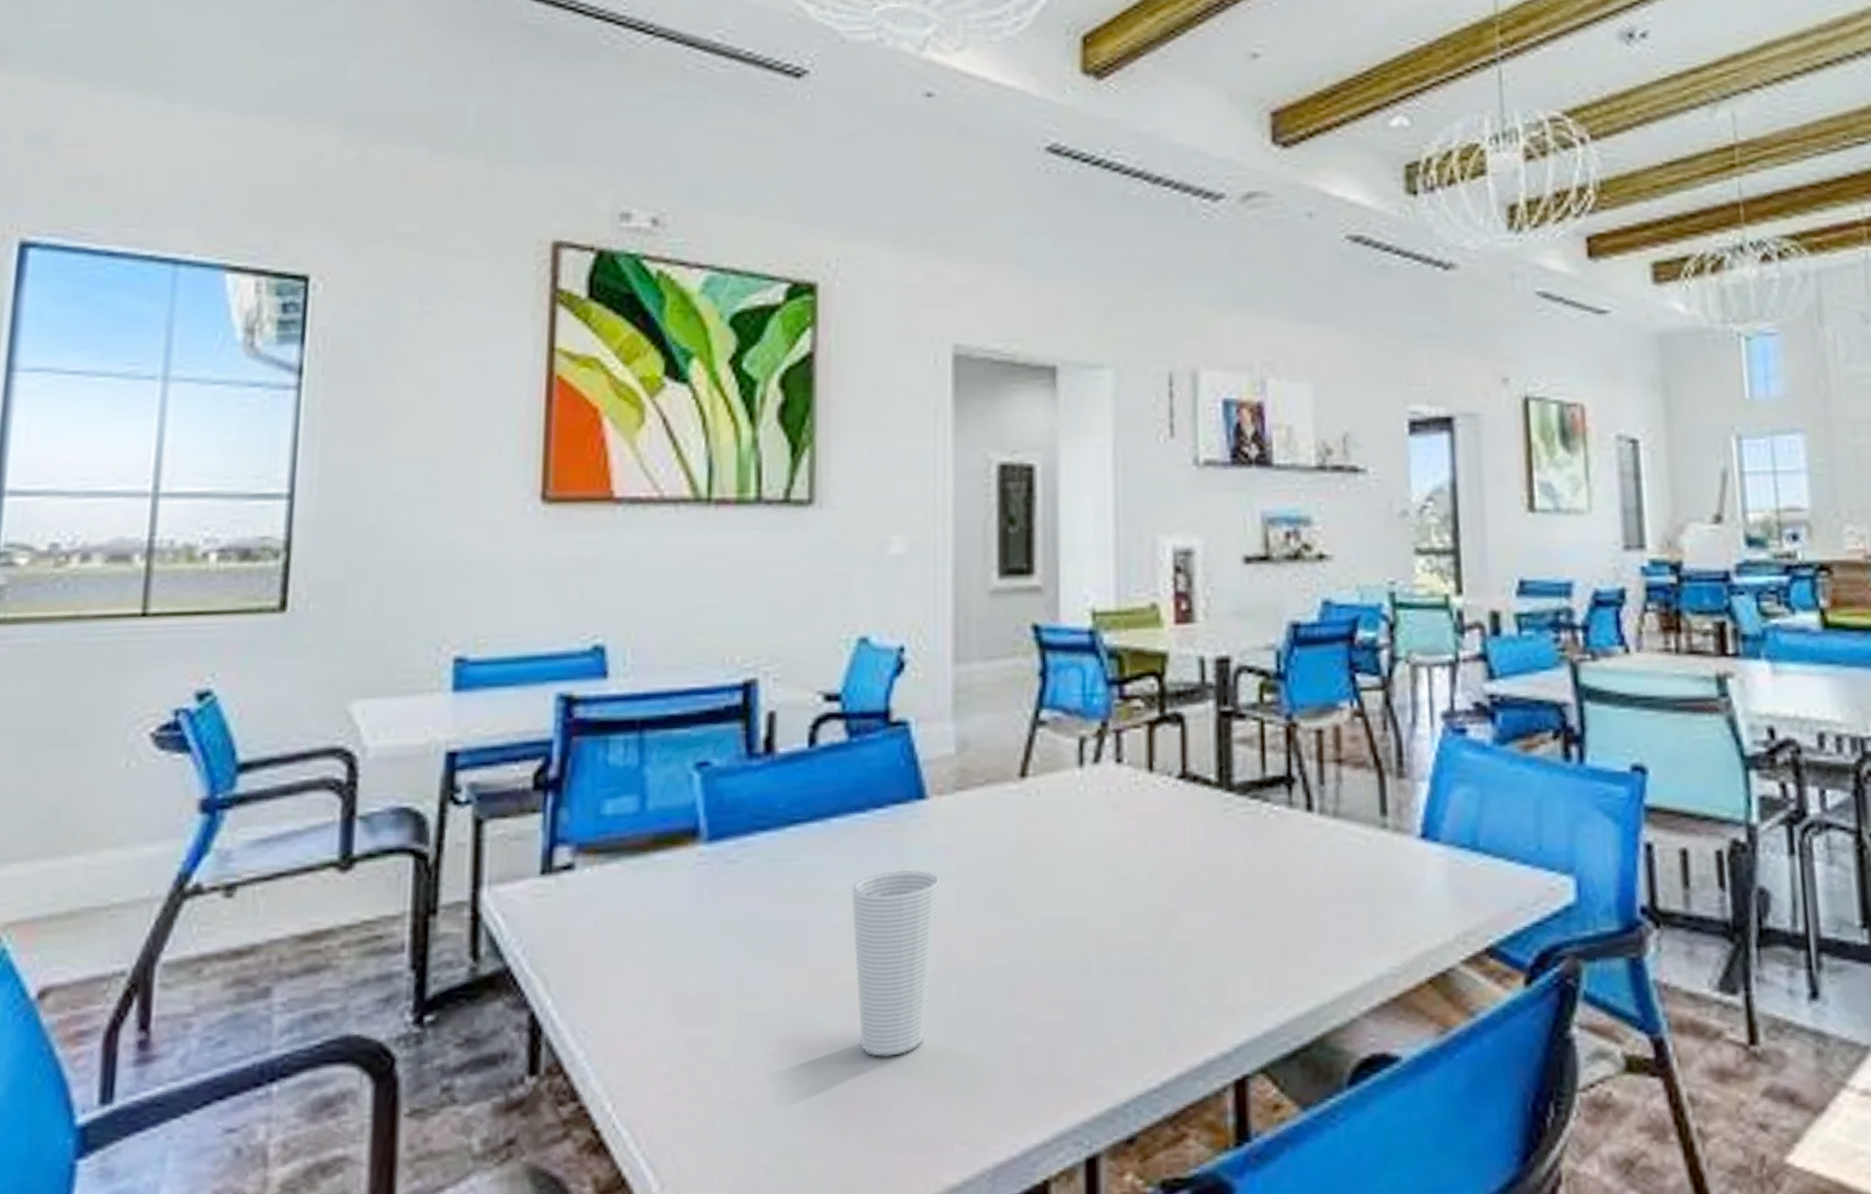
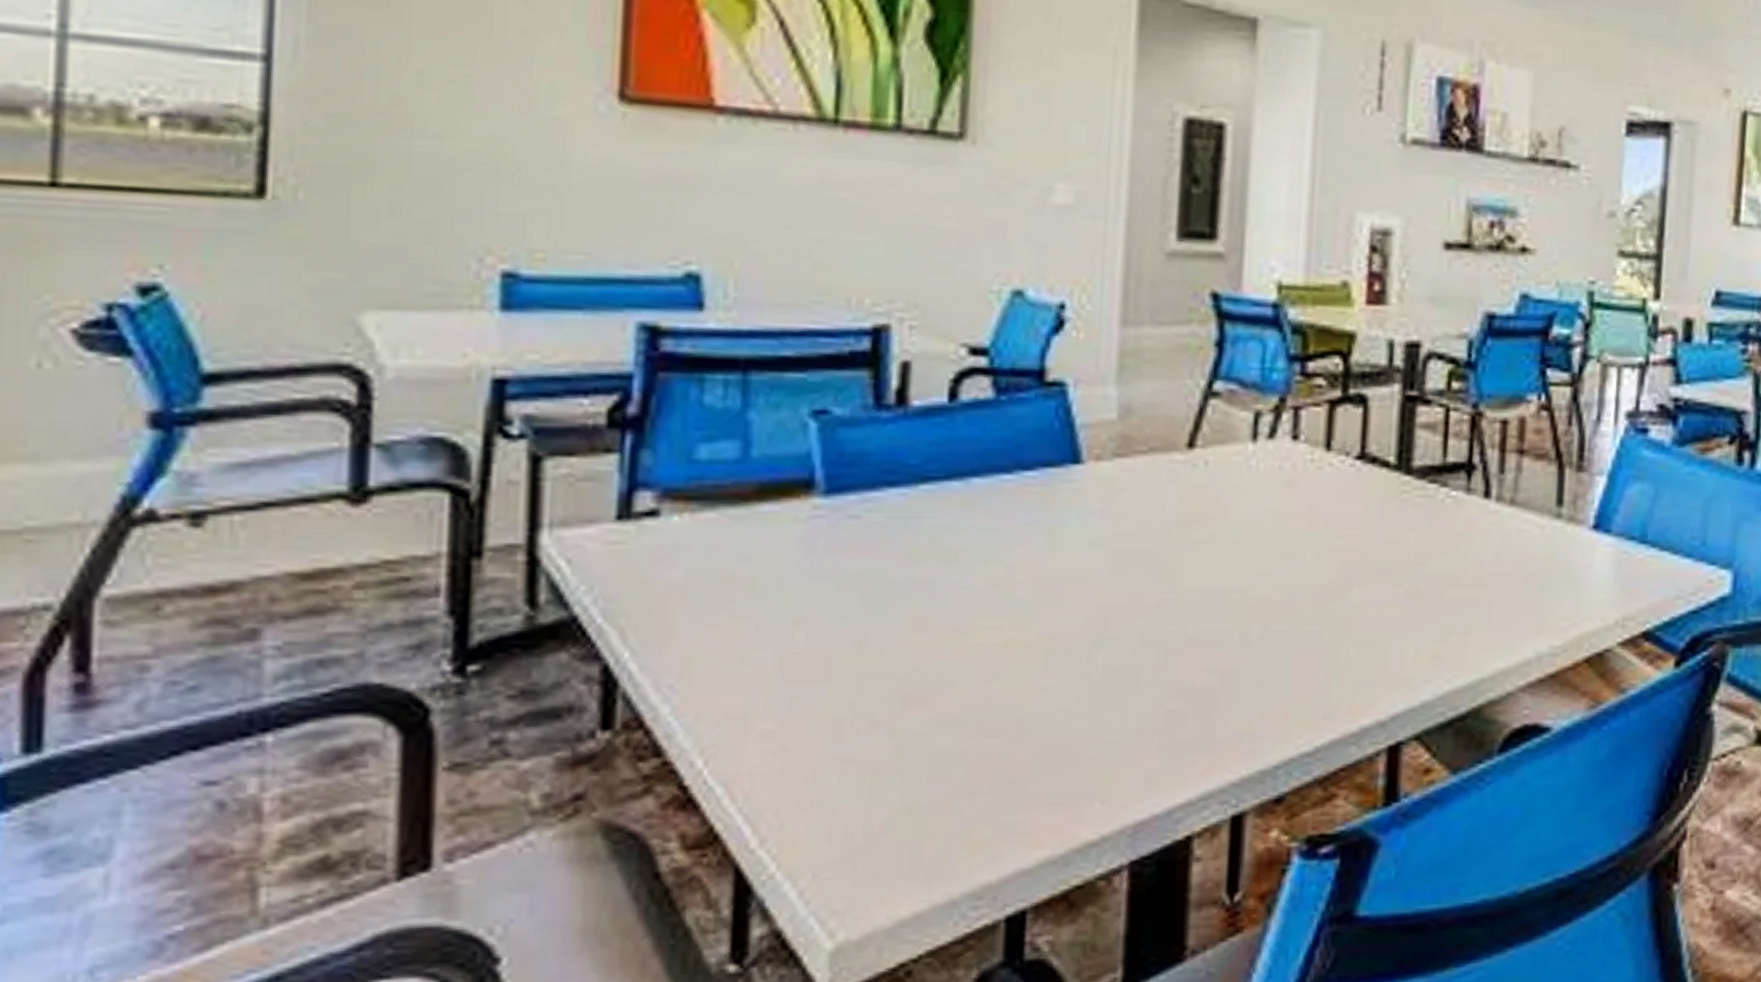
cup: present [851,870,939,1057] -> none [992,535,1091,718]

